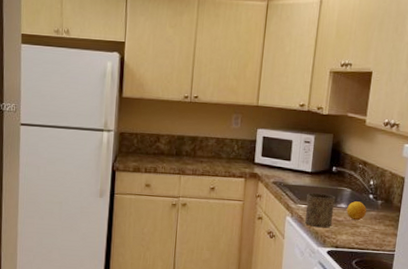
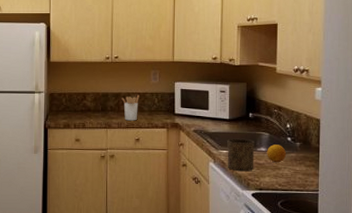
utensil holder: none [198,140,218,168] -> present [121,95,139,121]

